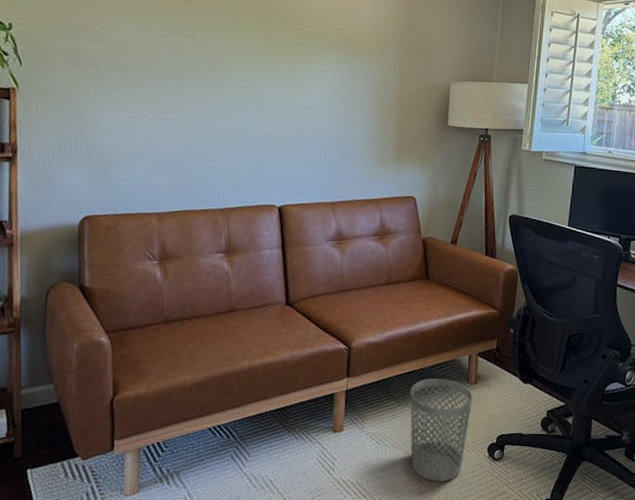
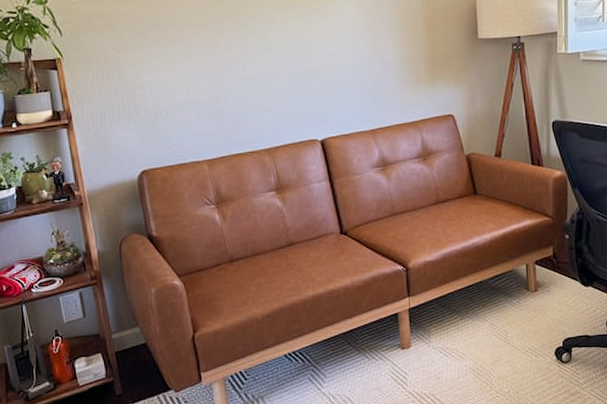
wastebasket: present [410,378,473,482] -> none [472,289,535,388]

